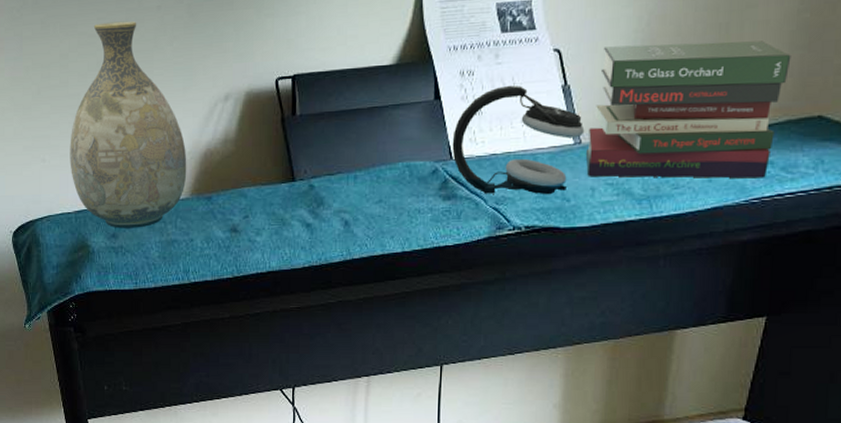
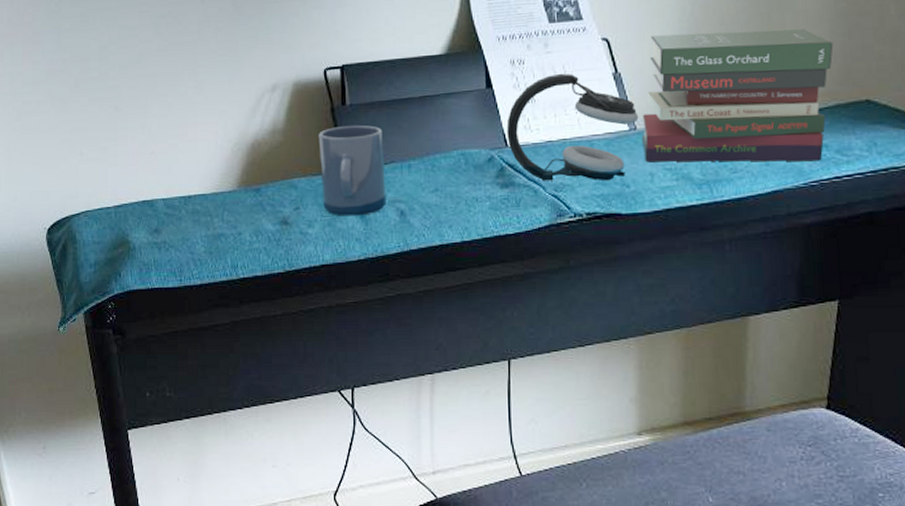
vase: present [70,21,187,229] -> none [109,14,234,223]
cup: none [268,135,332,225] -> present [318,125,387,216]

